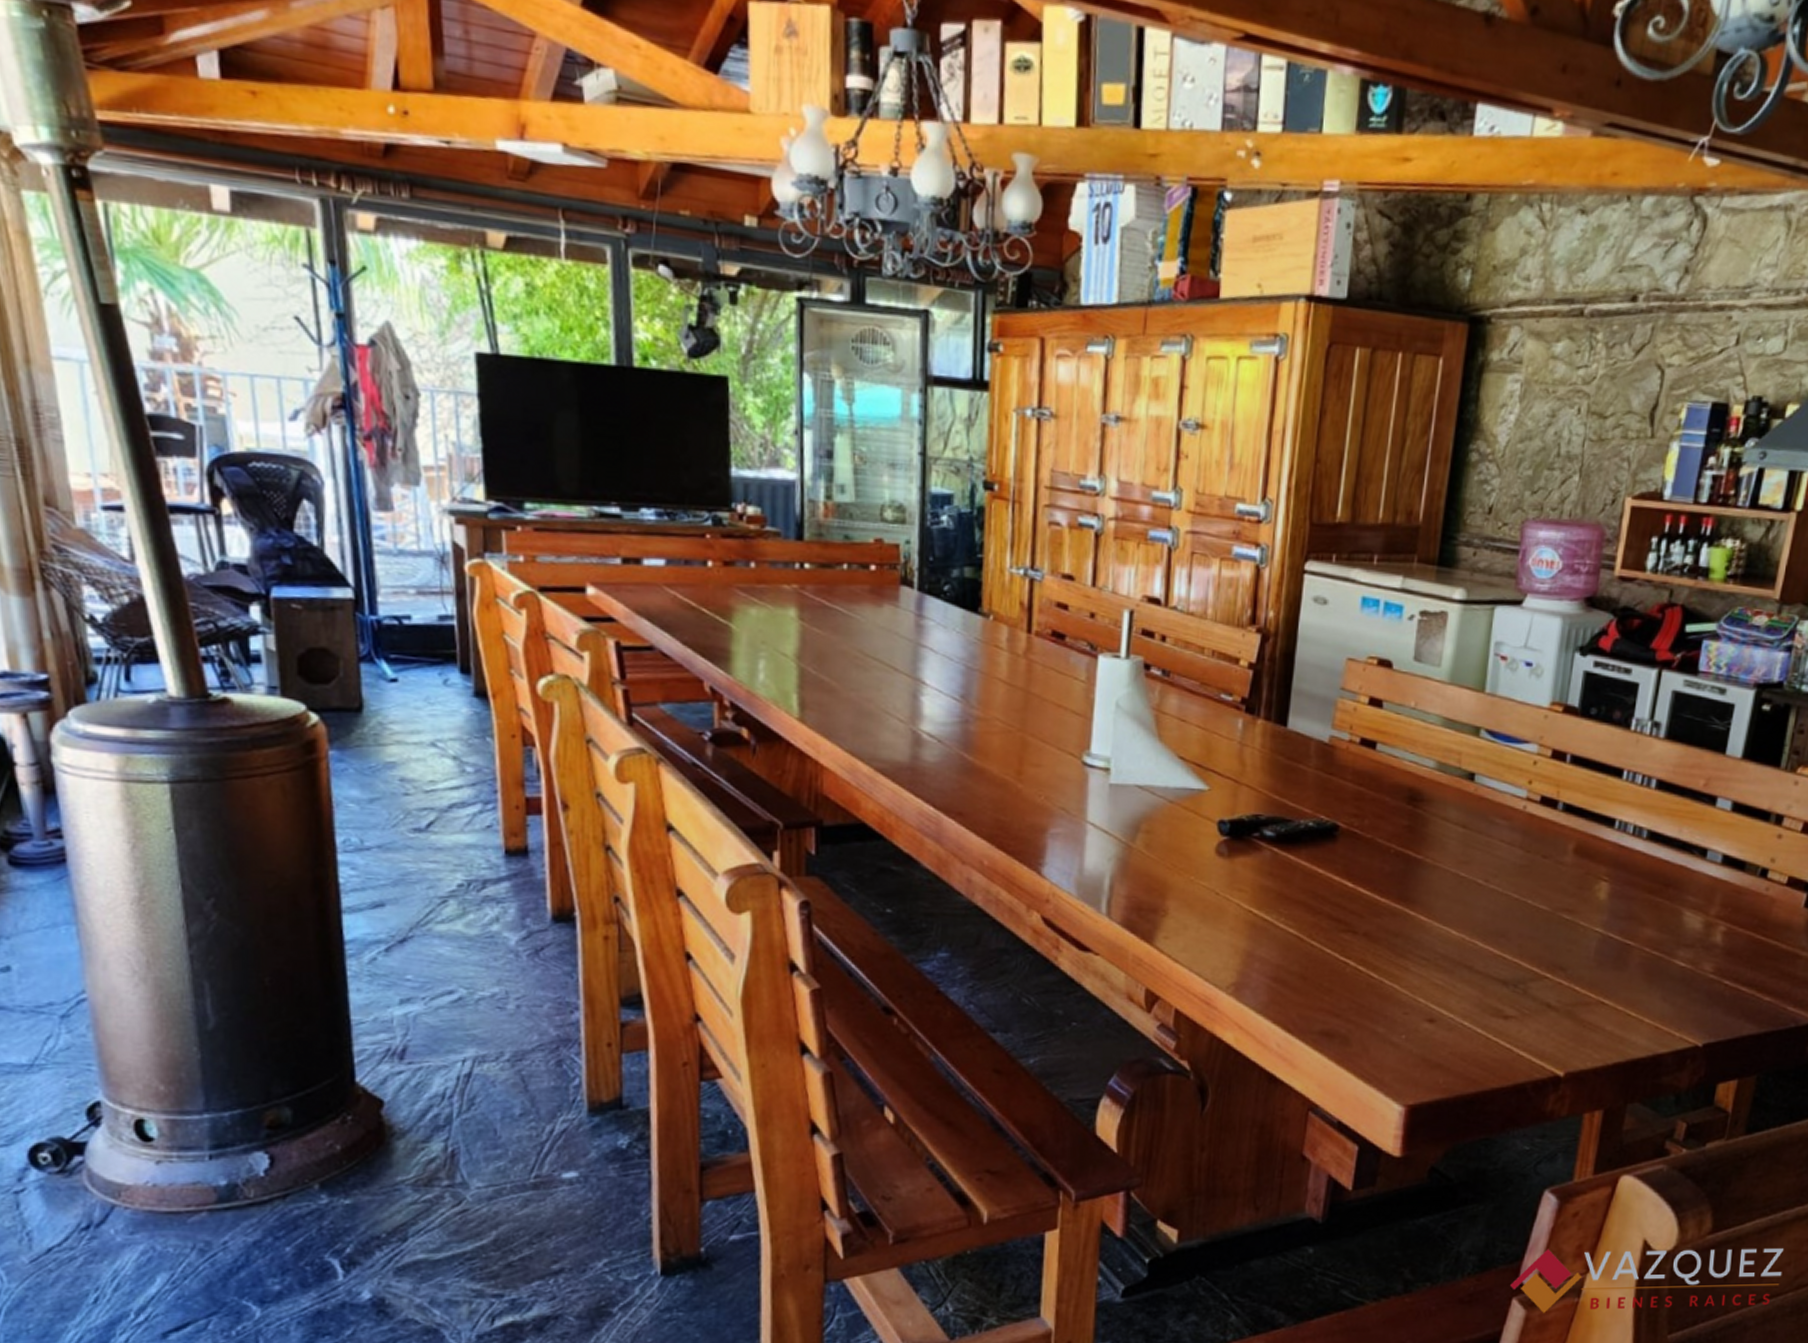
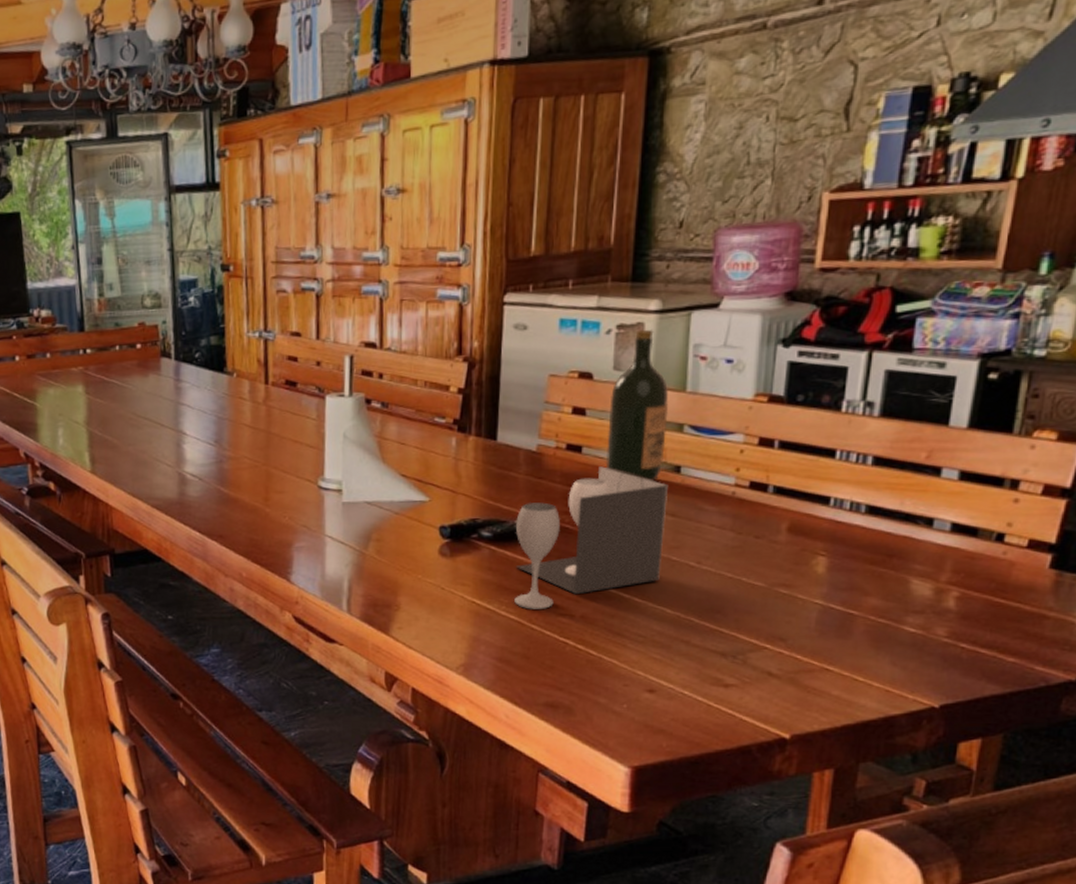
wine glass: none [1295,766,1462,923] -> present [514,466,669,609]
wine bottle: none [1399,619,1468,787] -> present [605,329,669,481]

